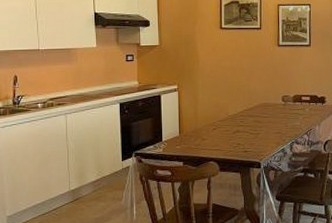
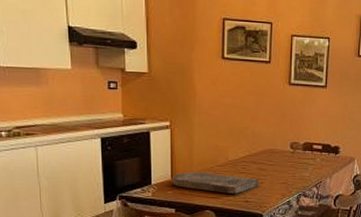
cutting board: none [180,127,255,146] -> present [172,172,258,195]

